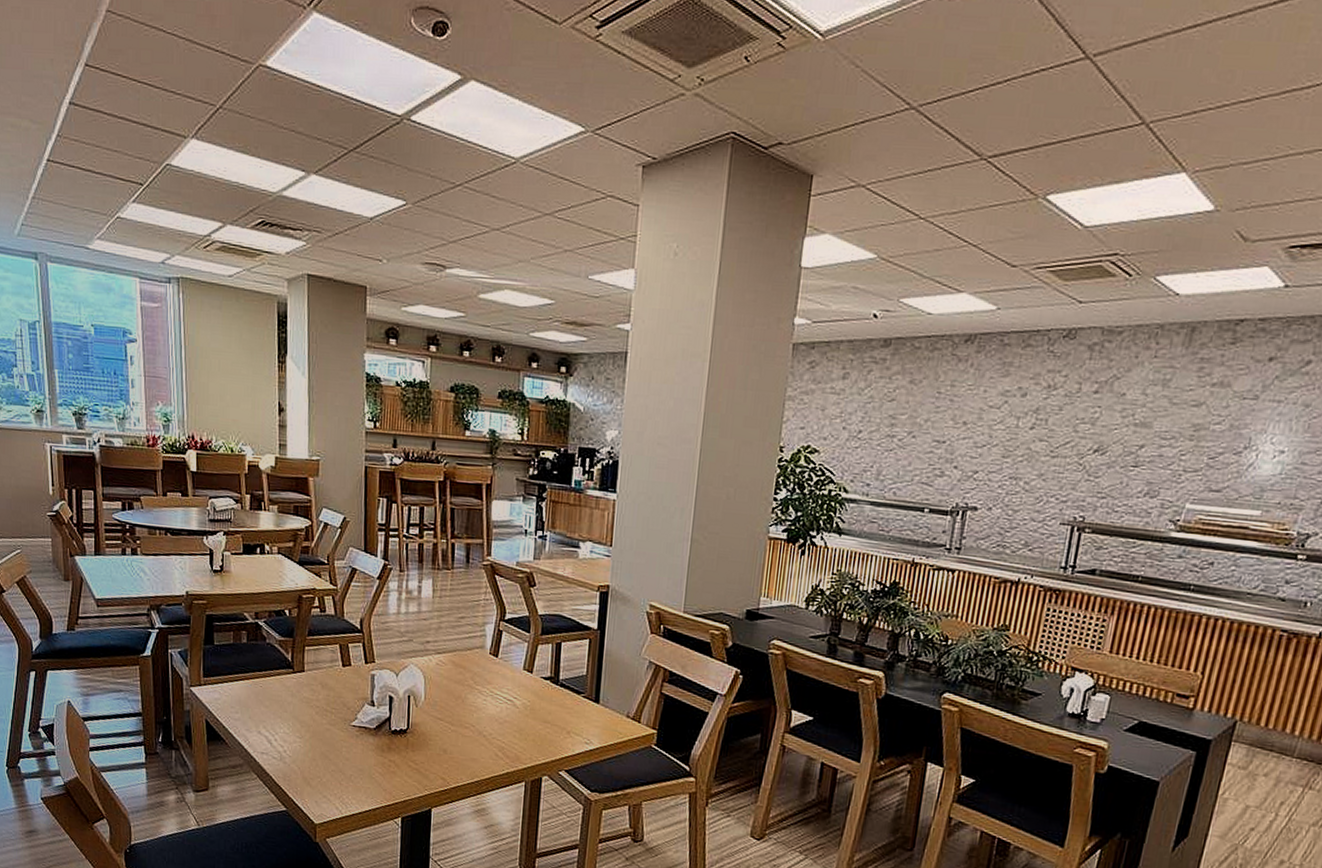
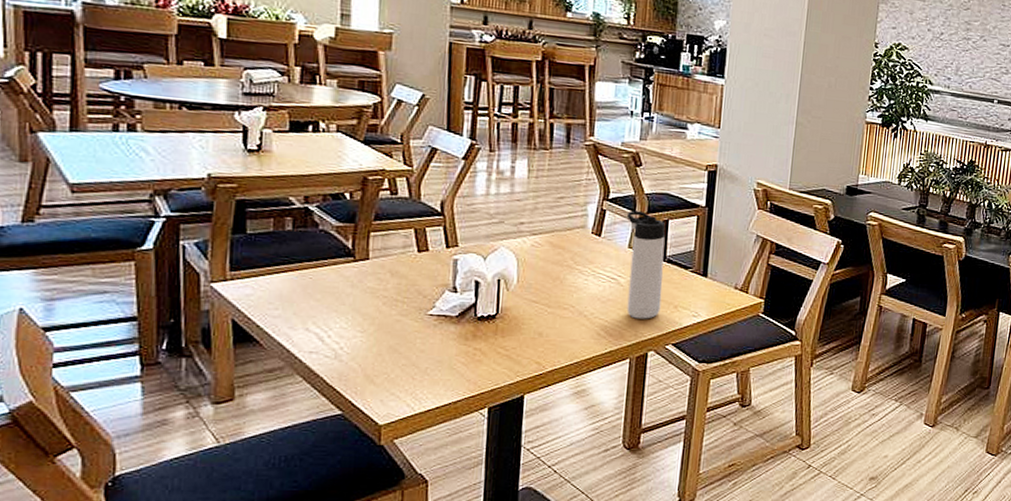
thermos bottle: none [521,631,559,743] -> present [626,210,666,319]

